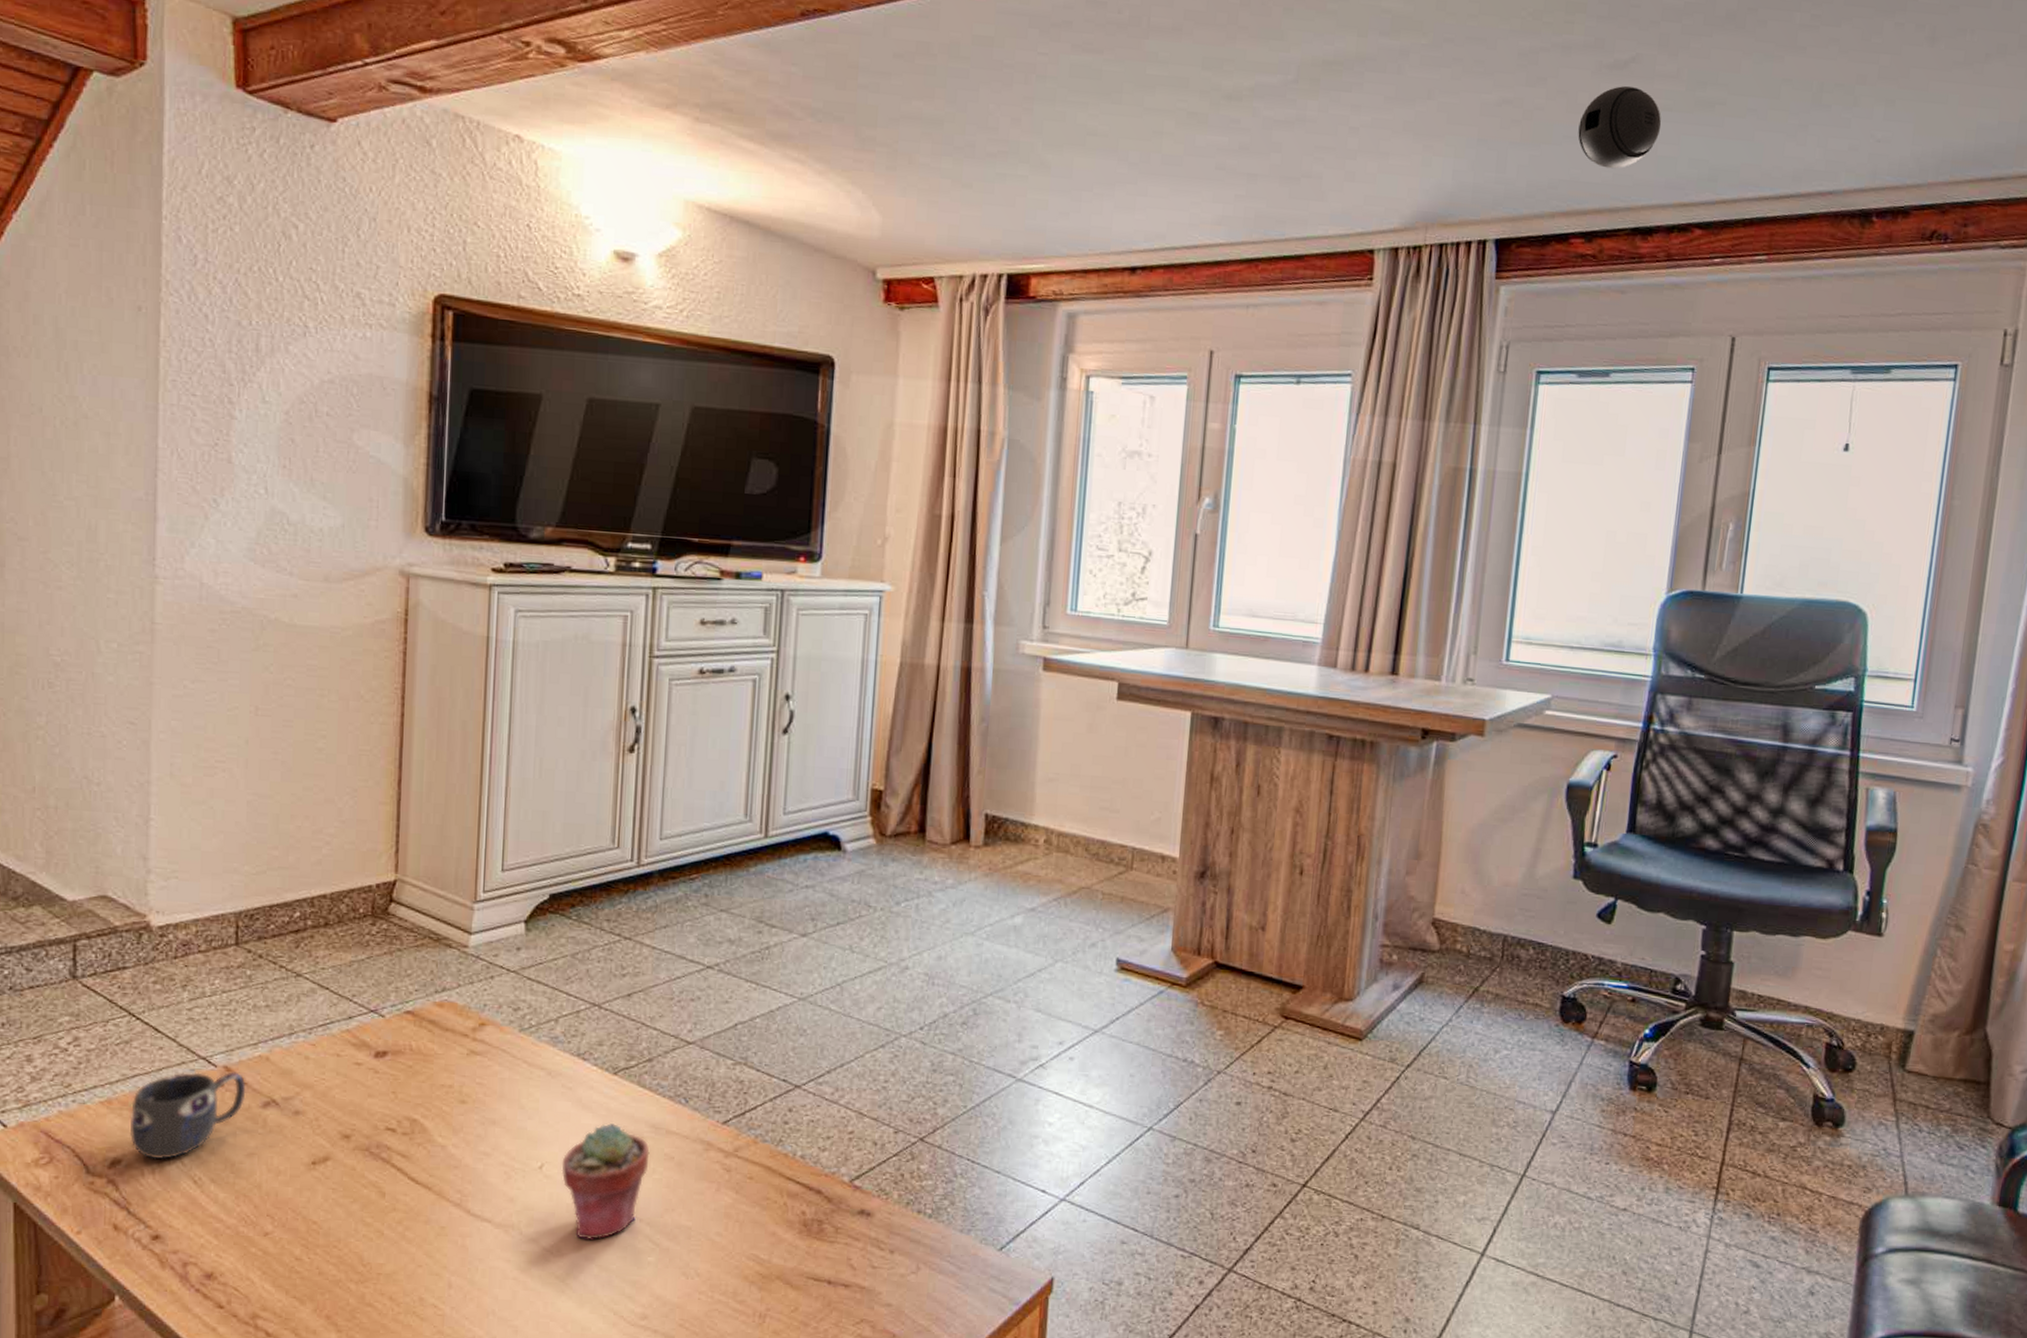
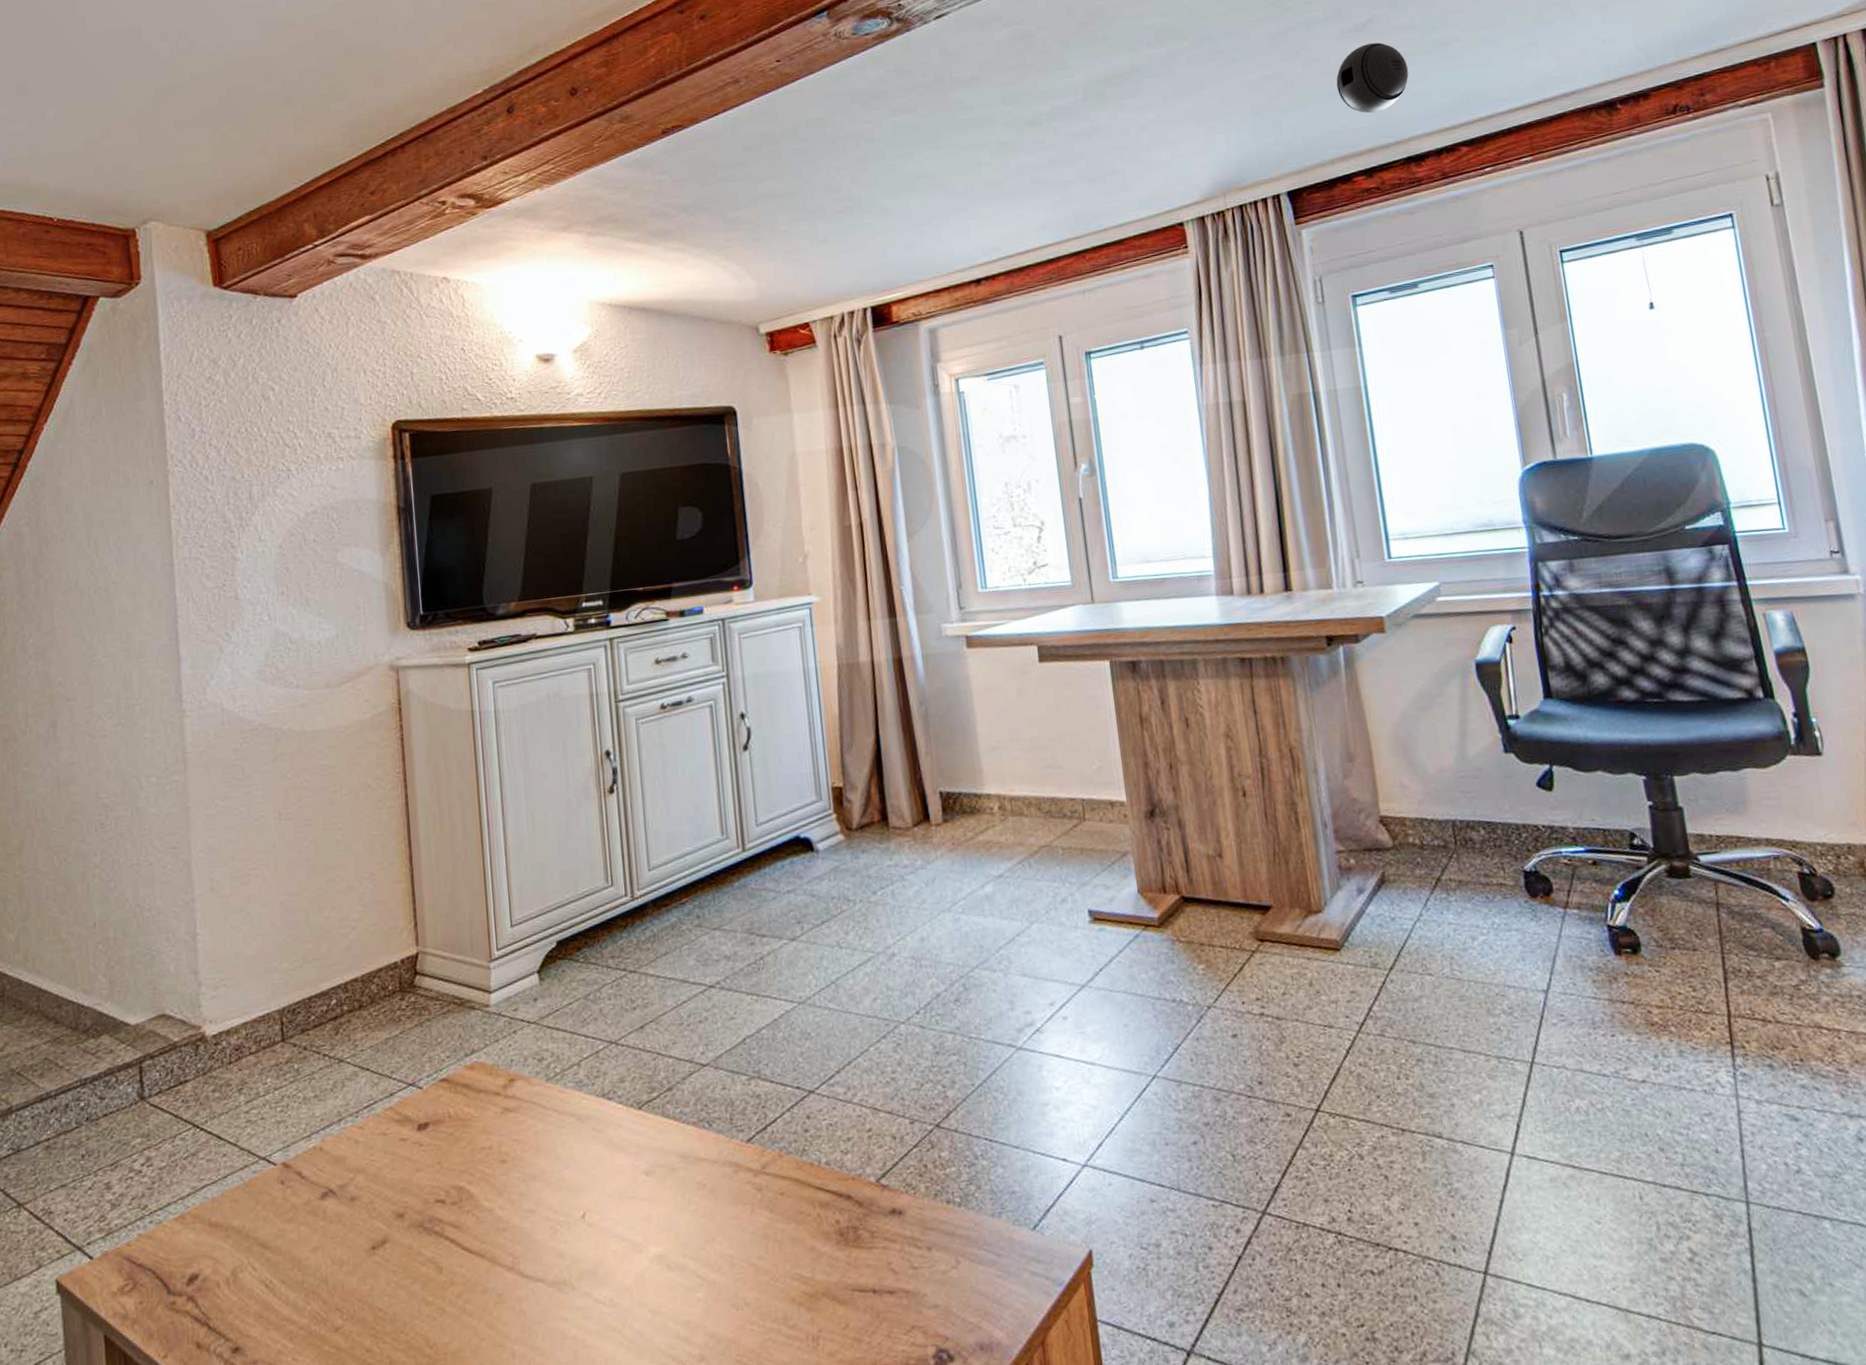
mug: present [129,1072,246,1160] -> none [202,1167,305,1269]
potted succulent: present [561,1123,650,1241] -> none [602,1160,684,1286]

